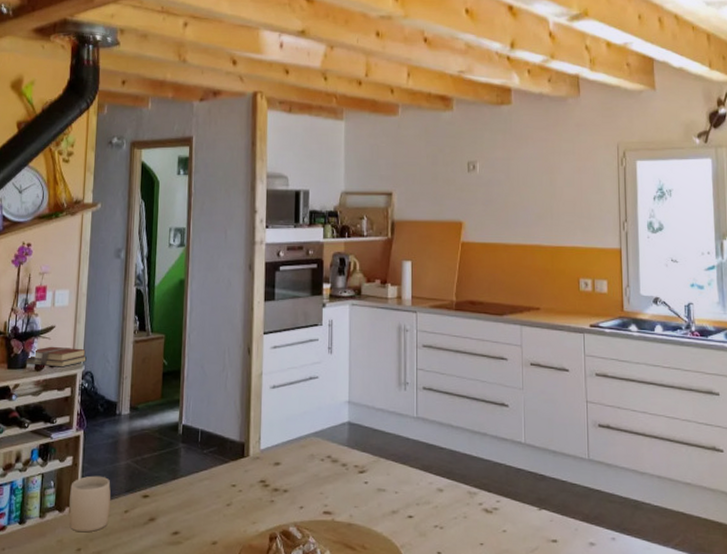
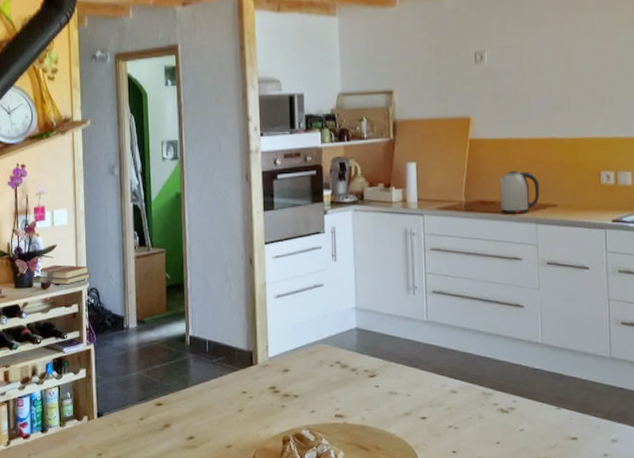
mug: present [69,475,111,533] -> none [86,386,126,439]
kettle: none [487,274,525,315] -> present [498,170,540,214]

